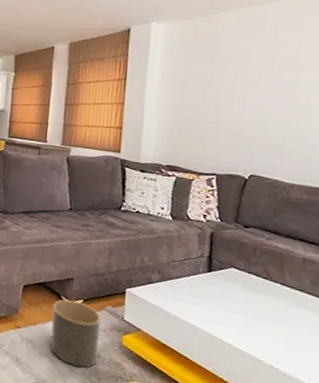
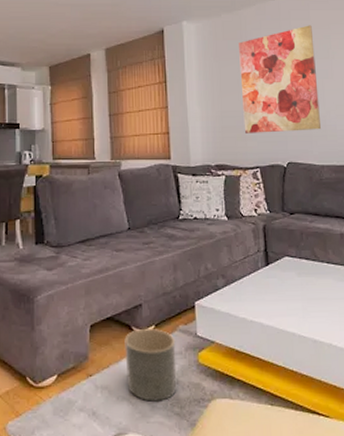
wall art: none [204,34,304,147] -> present [239,25,322,133]

